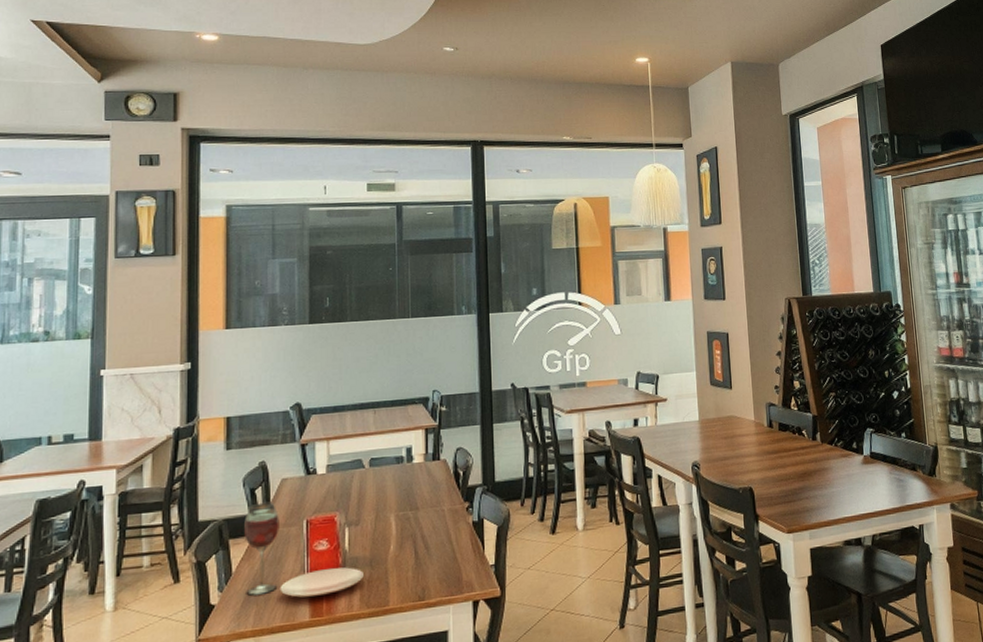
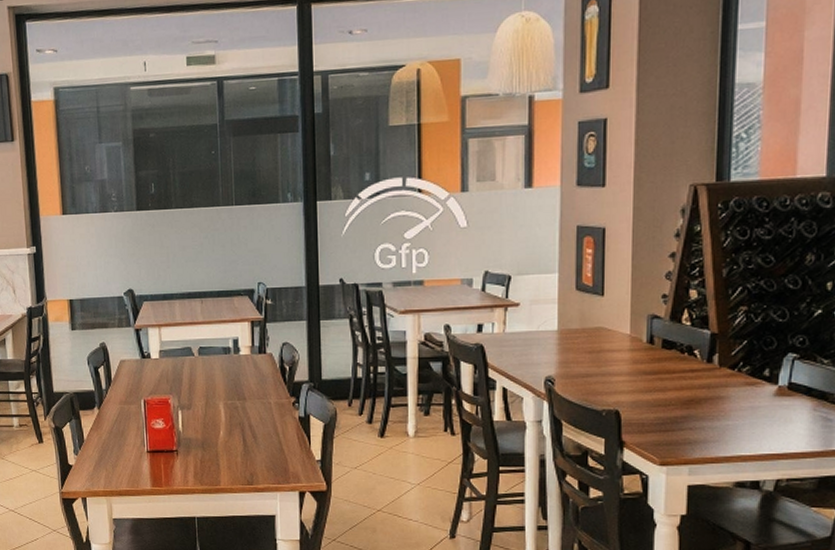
wineglass: present [244,502,279,595] -> none [91,380,121,461]
plate: present [279,567,364,598] -> none [124,446,197,468]

